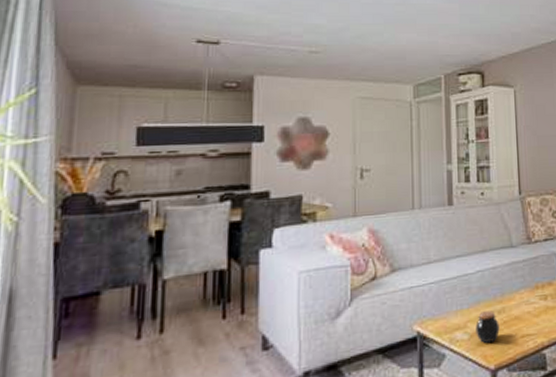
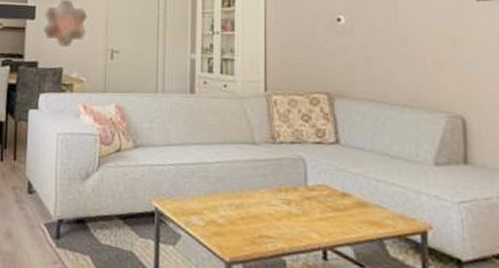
jar: present [475,310,500,344] -> none [212,202,237,236]

